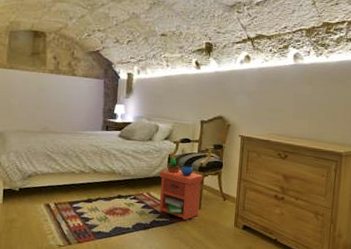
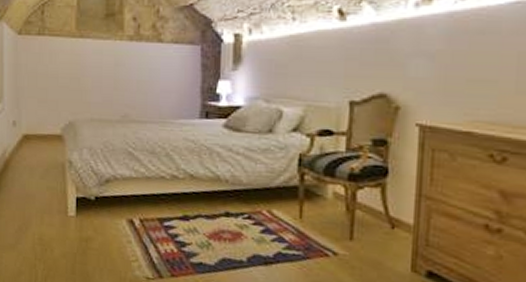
nightstand: present [159,155,203,220] -> none [286,155,356,255]

